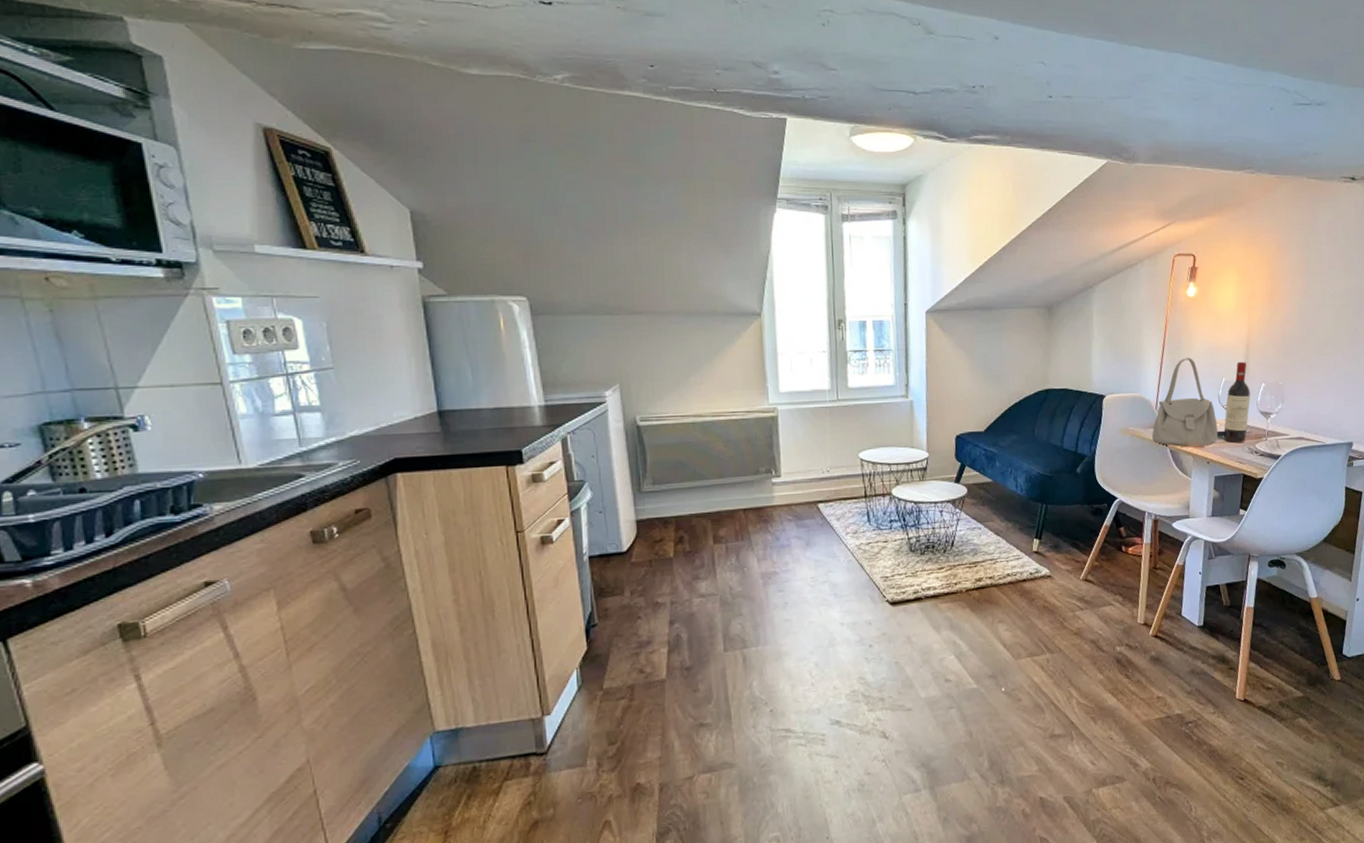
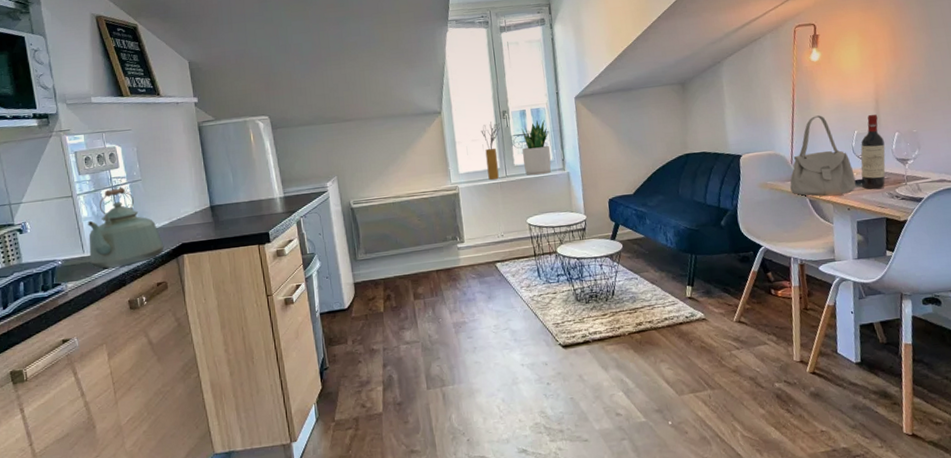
kettle: none [247,377,367,487] -> present [88,187,164,269]
vase: none [810,331,834,404] -> present [481,121,500,181]
planter: none [859,334,893,402] -> present [521,120,552,176]

